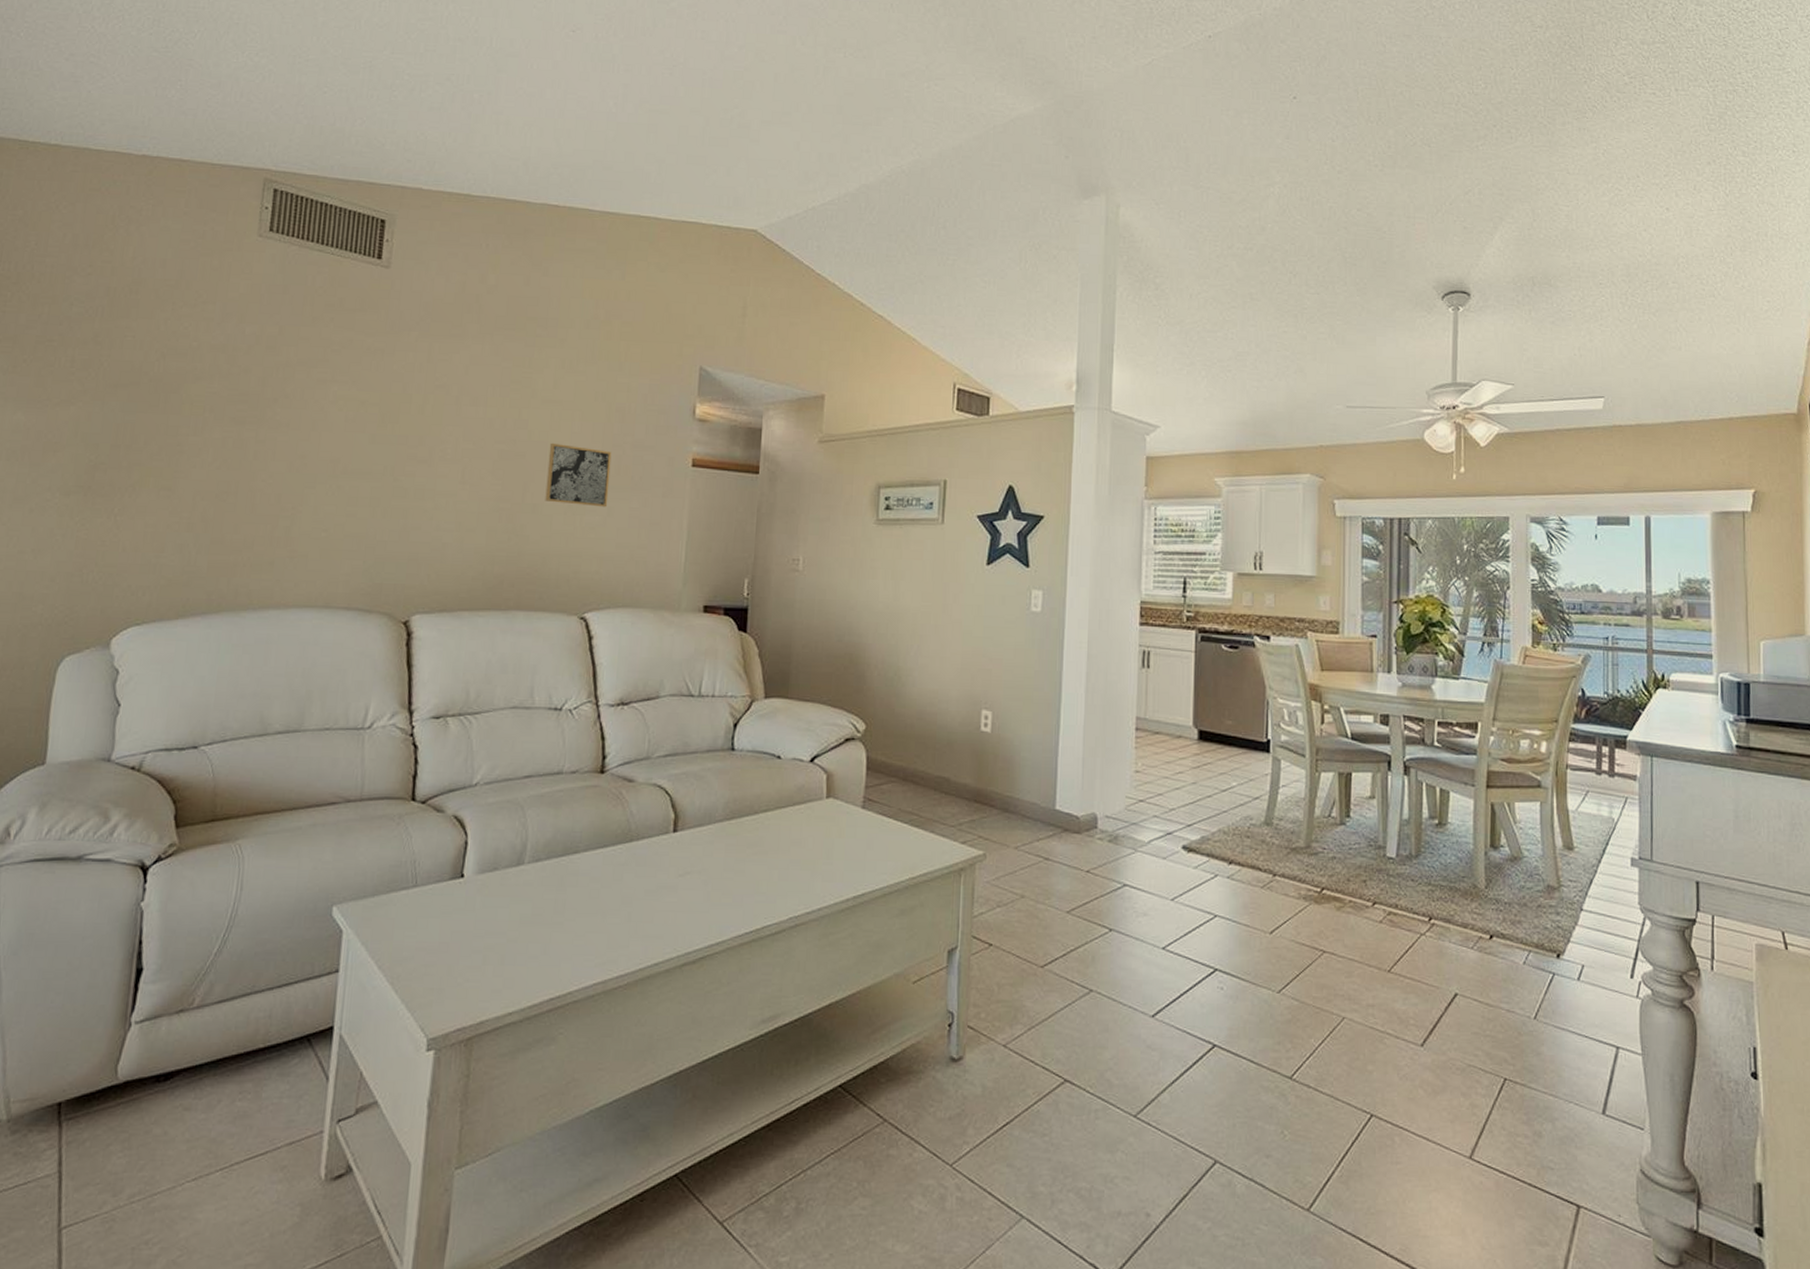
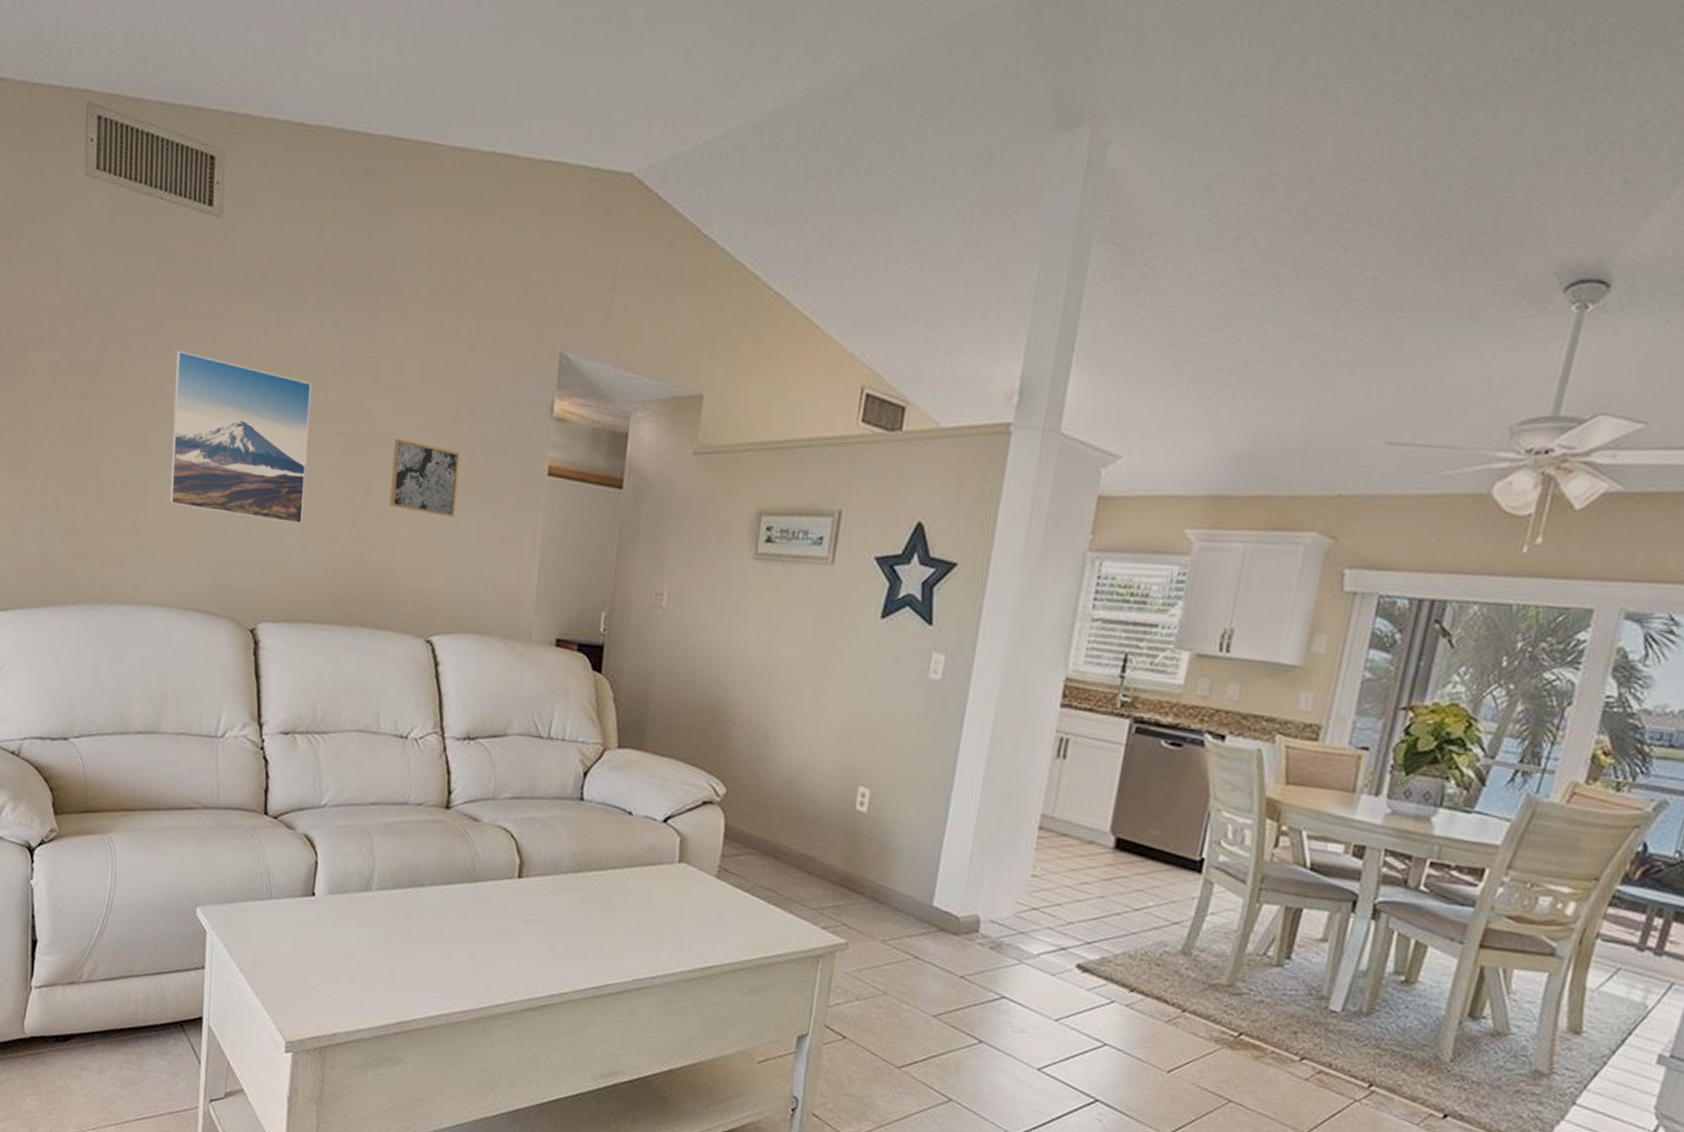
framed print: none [325,378,471,523] -> present [170,350,311,525]

